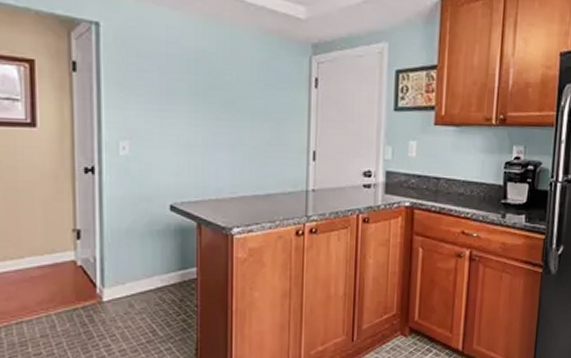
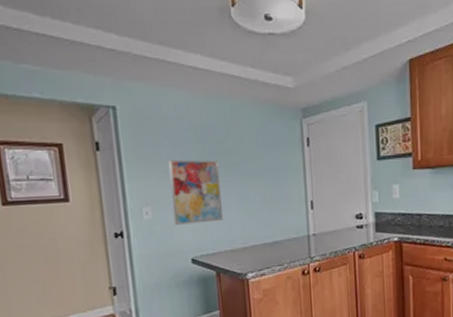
wall art: none [153,89,210,166] -> present [168,159,223,225]

